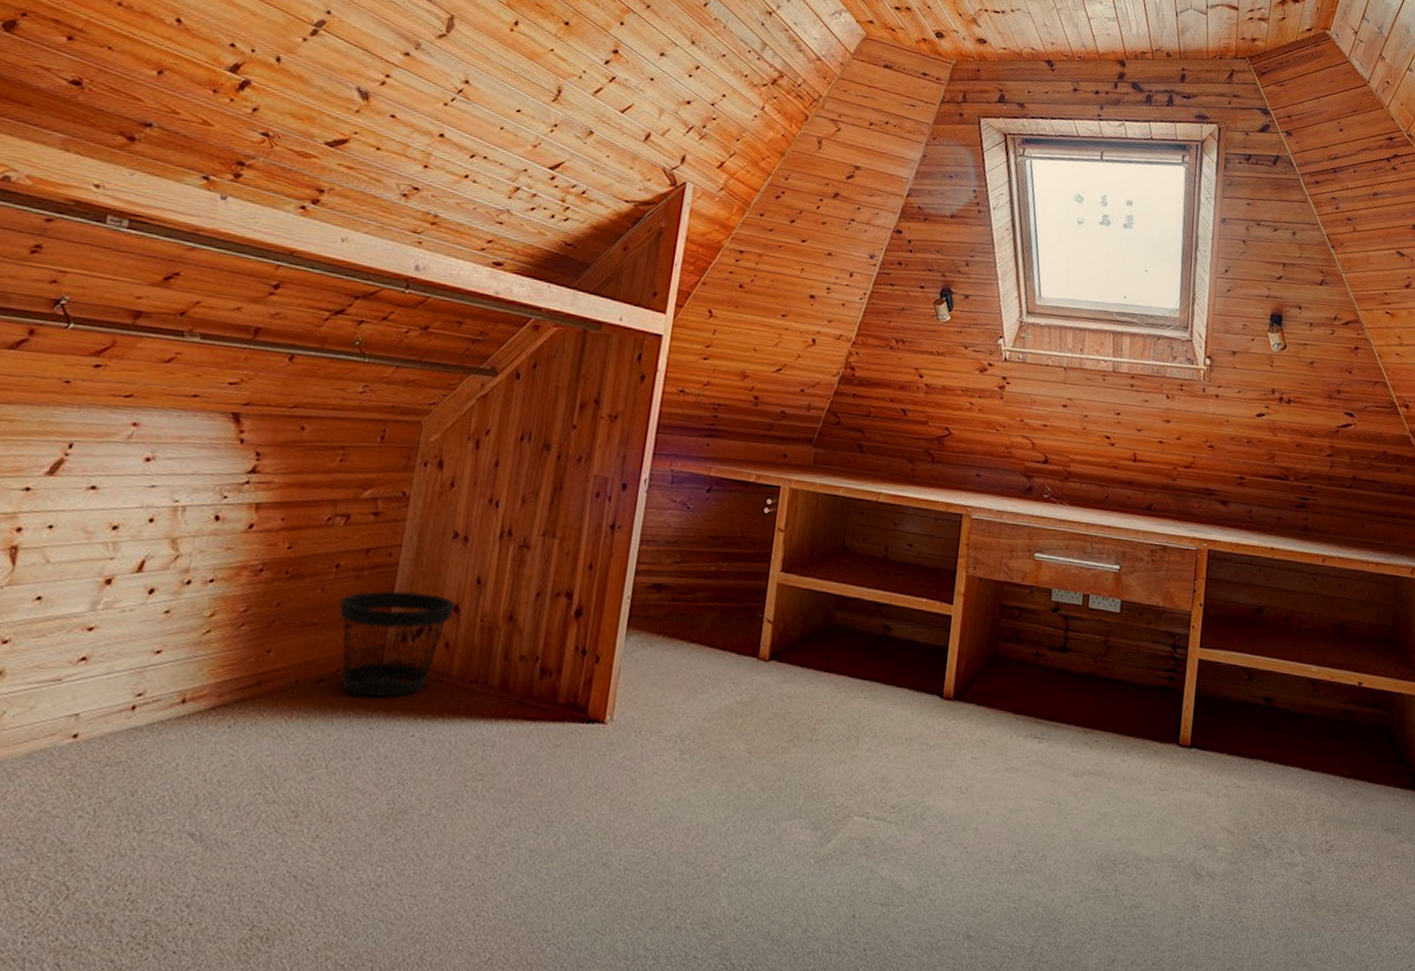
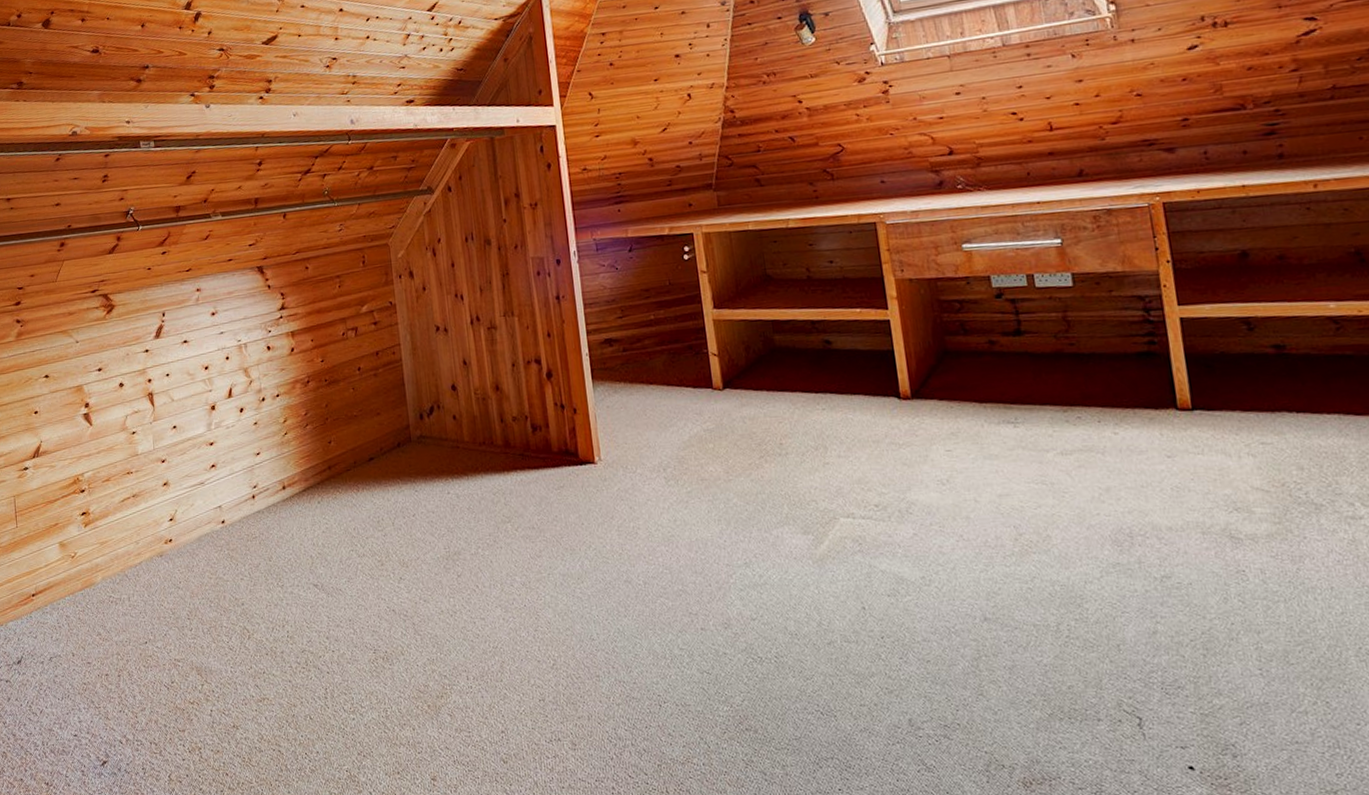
wastebasket: present [339,591,456,698] -> none [368,379,453,467]

